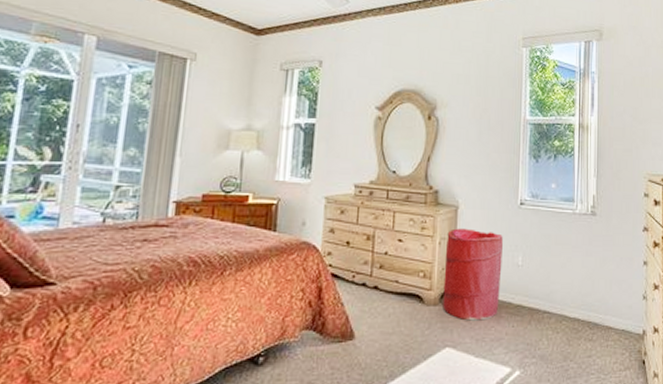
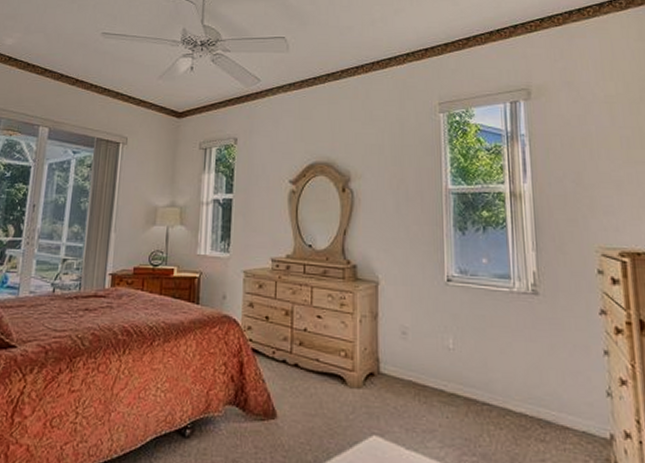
laundry hamper: present [442,228,503,321] -> none [367,306,431,408]

